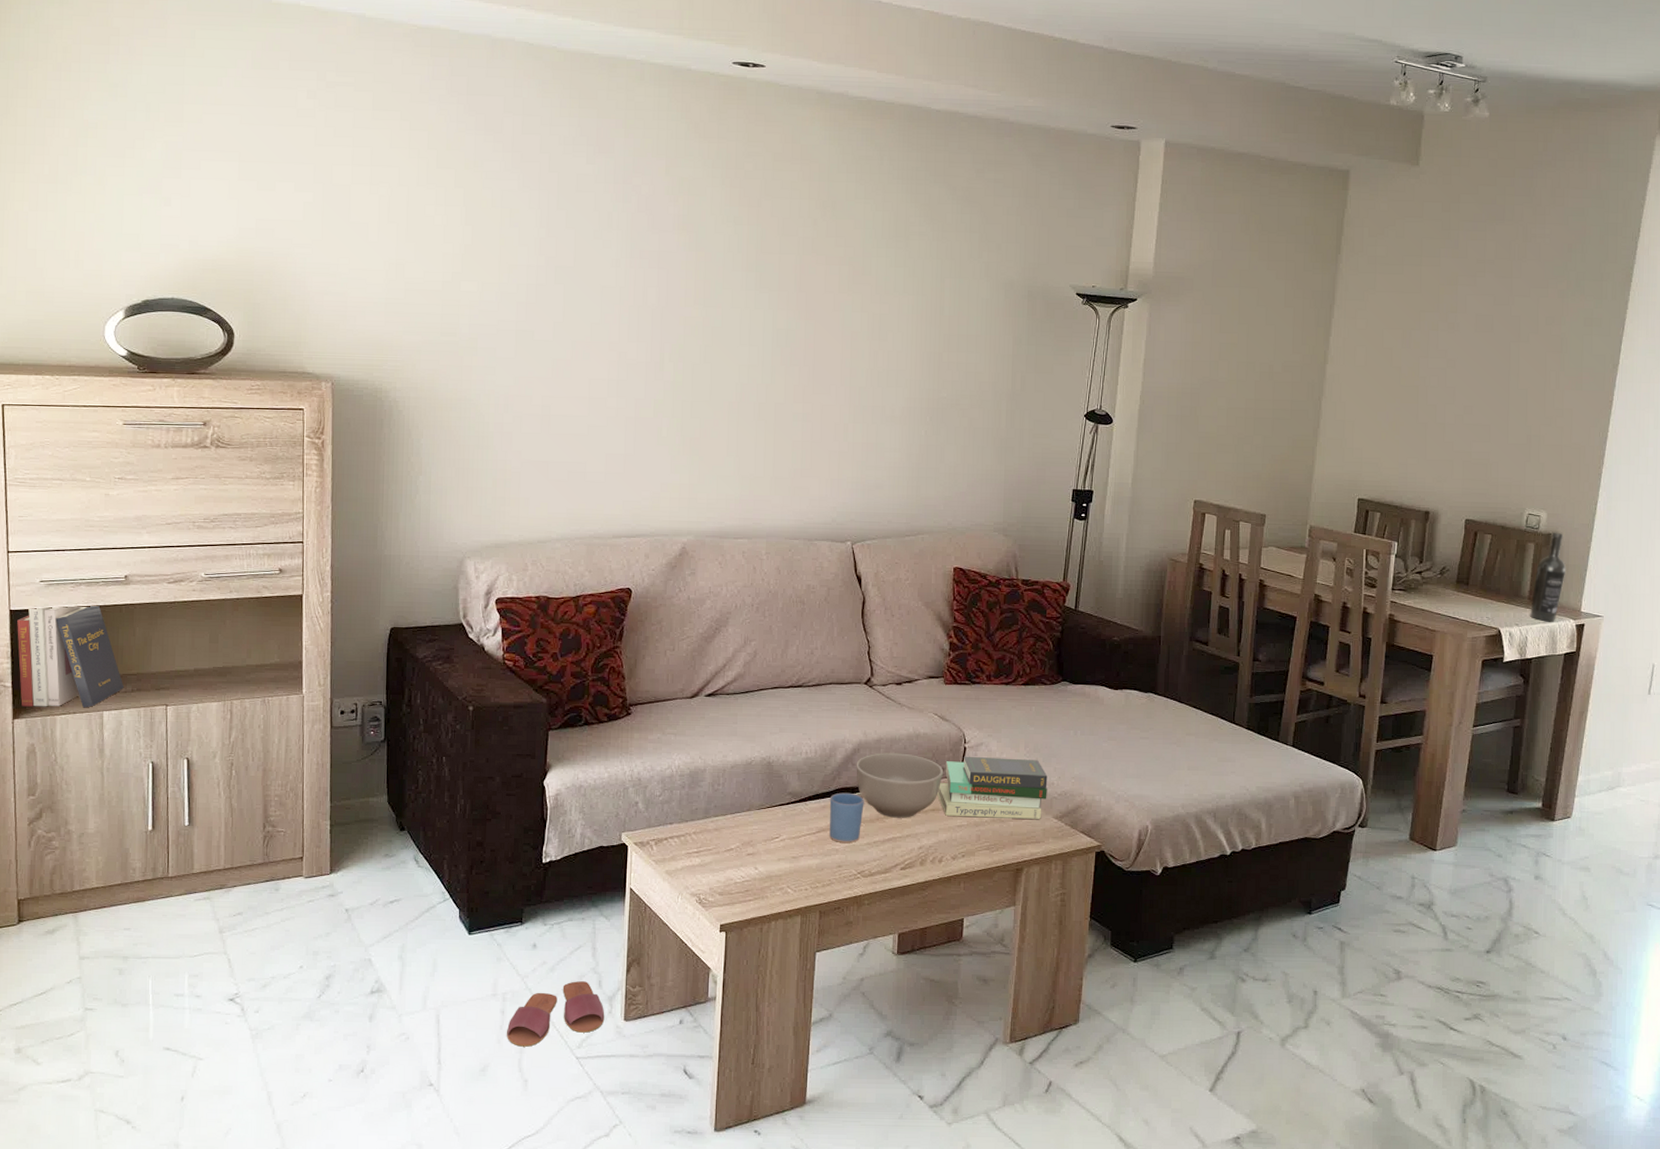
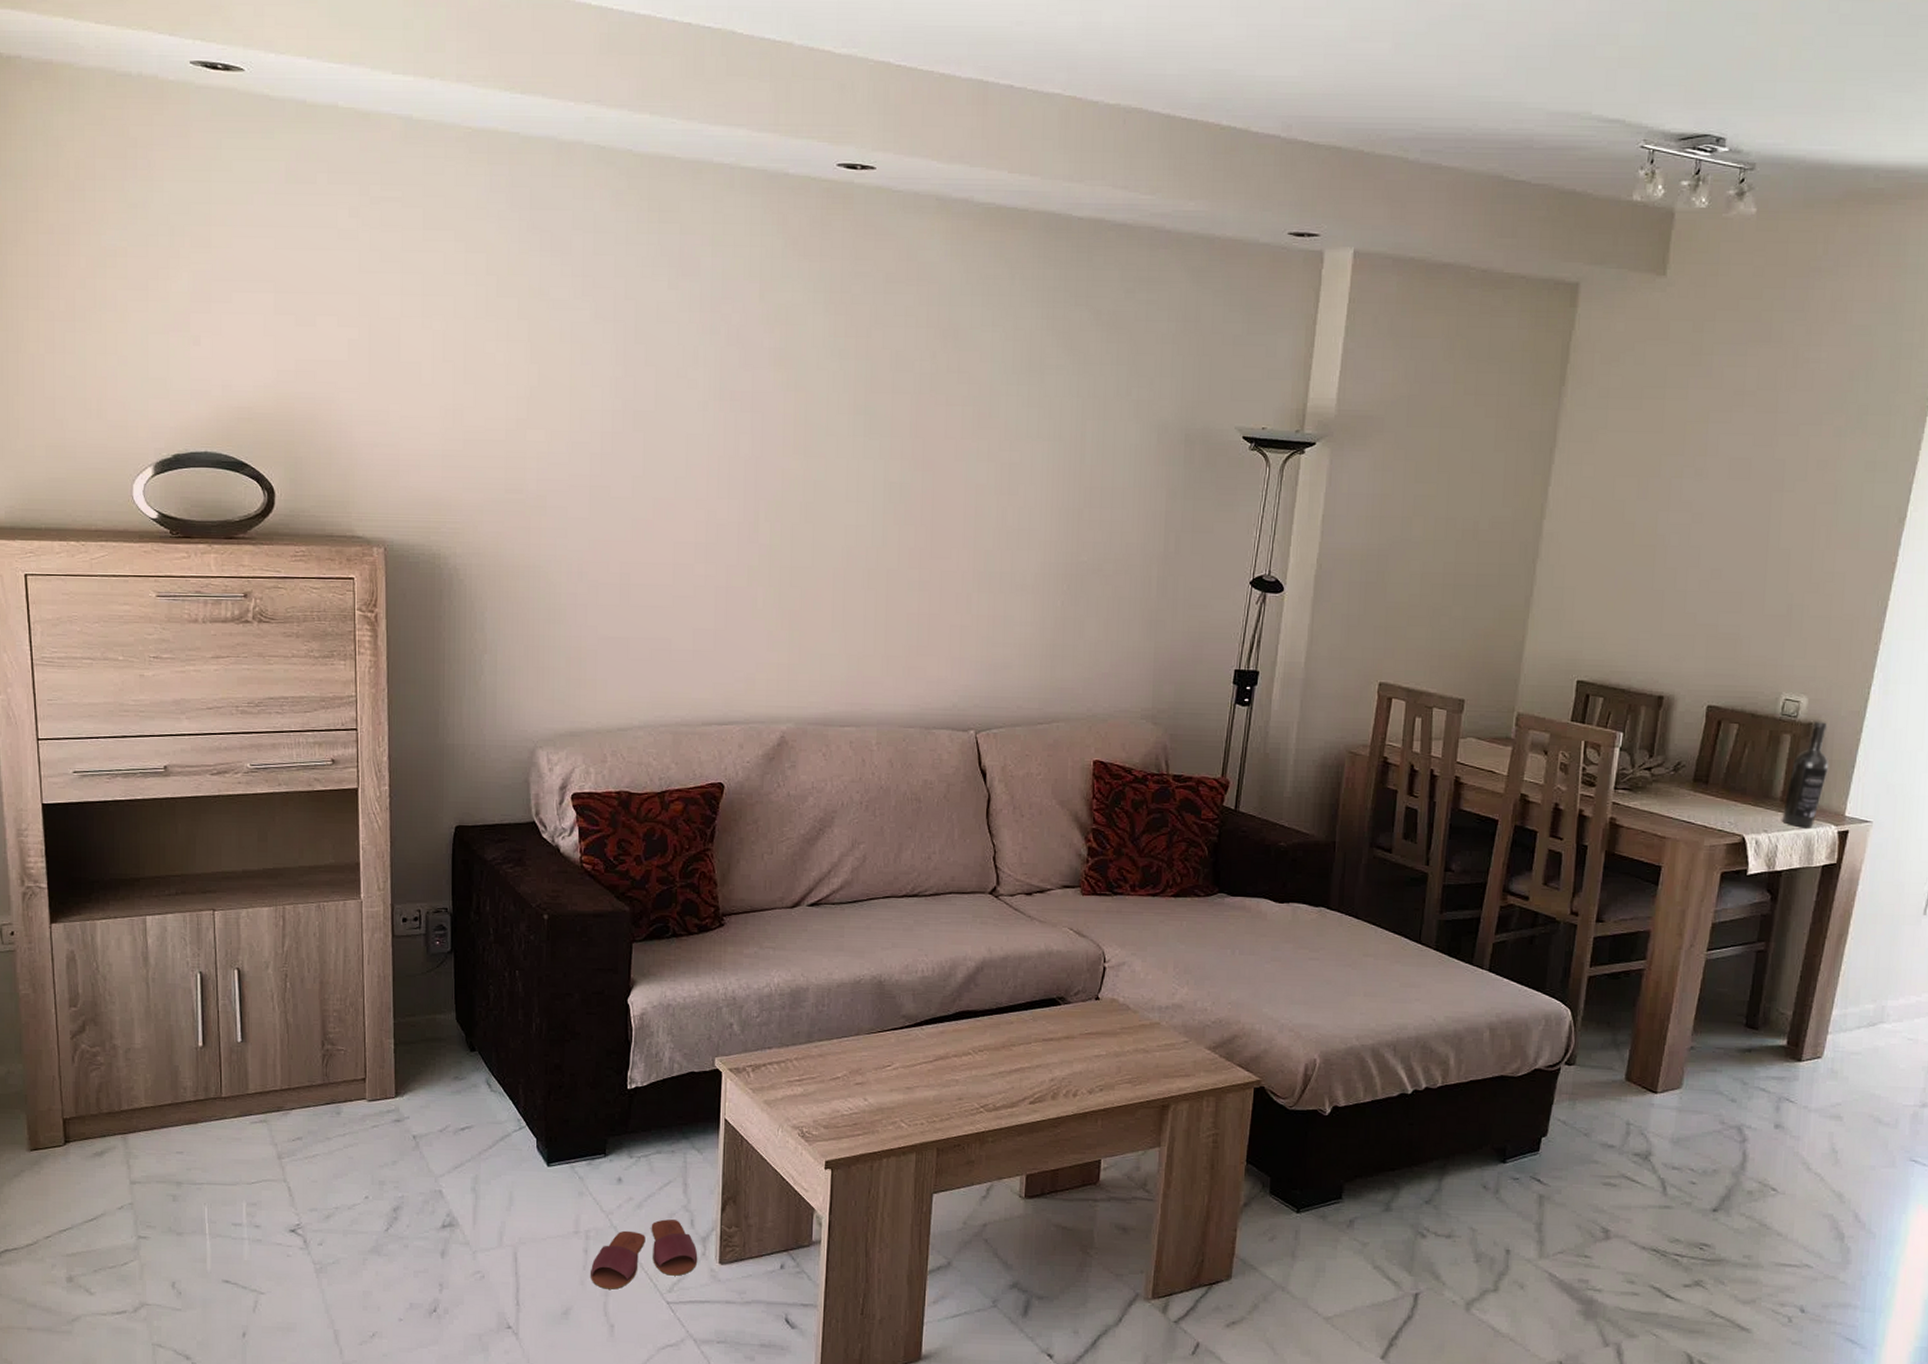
books: present [17,604,124,708] -> none [51,797,168,912]
mug: present [829,792,864,844] -> none [948,1016,988,1074]
bowl: present [856,753,944,818] -> none [979,972,1080,1046]
books: present [937,756,1048,819] -> none [1072,977,1200,1050]

